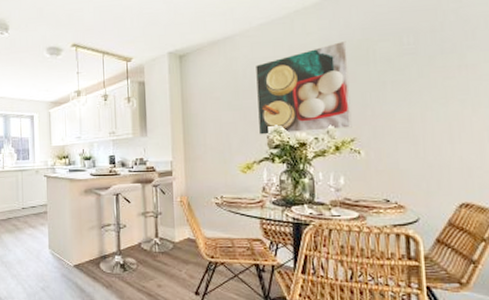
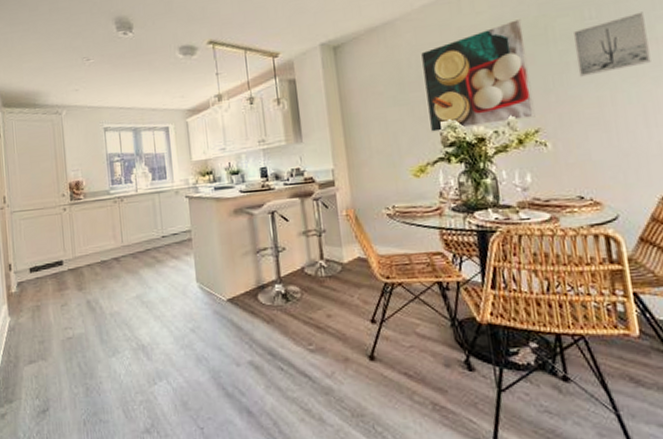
wall art: none [391,41,460,95] -> present [572,12,651,77]

